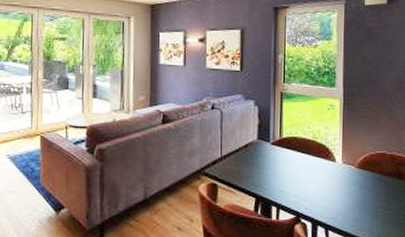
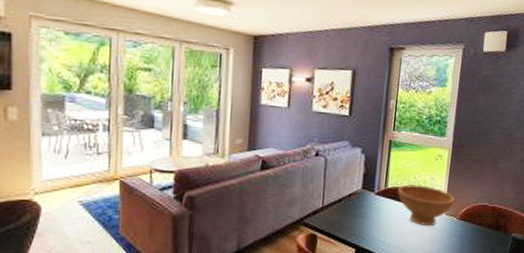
bowl: none [293,133,351,175] -> present [398,183,455,227]

